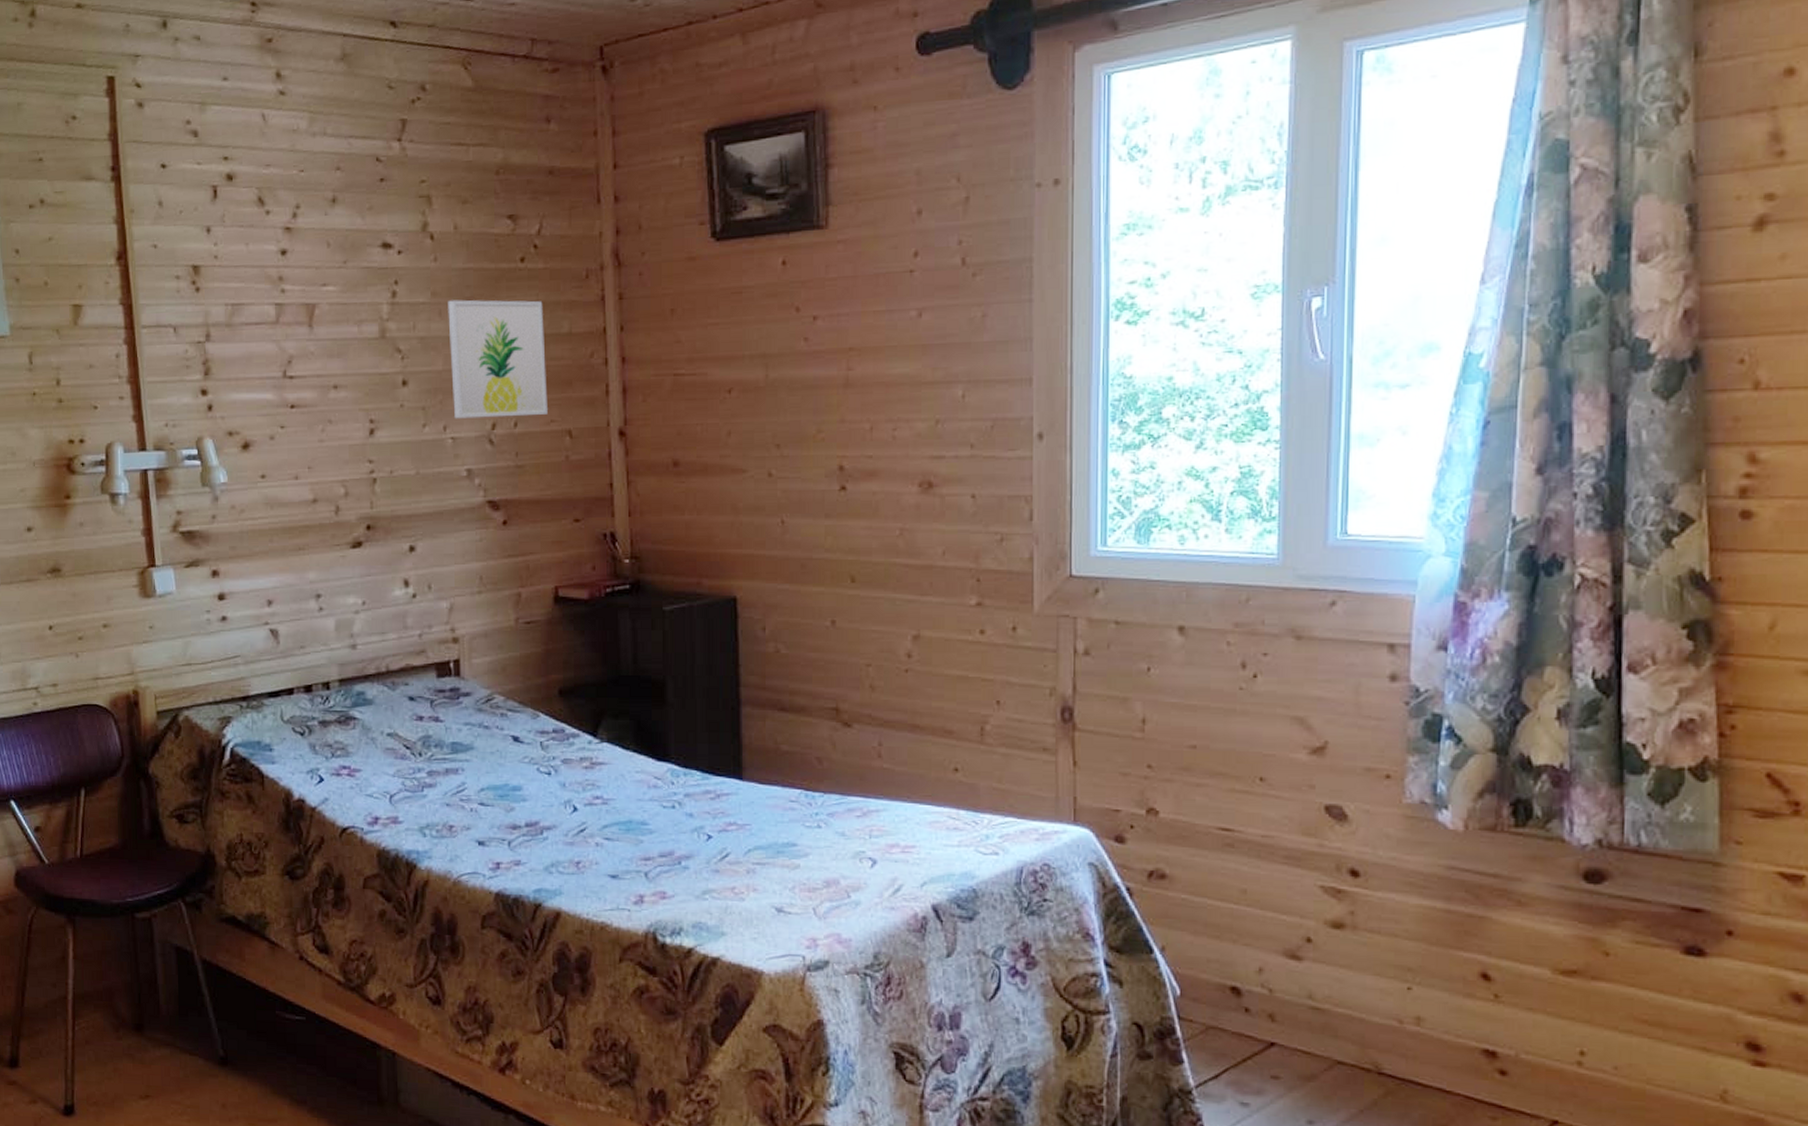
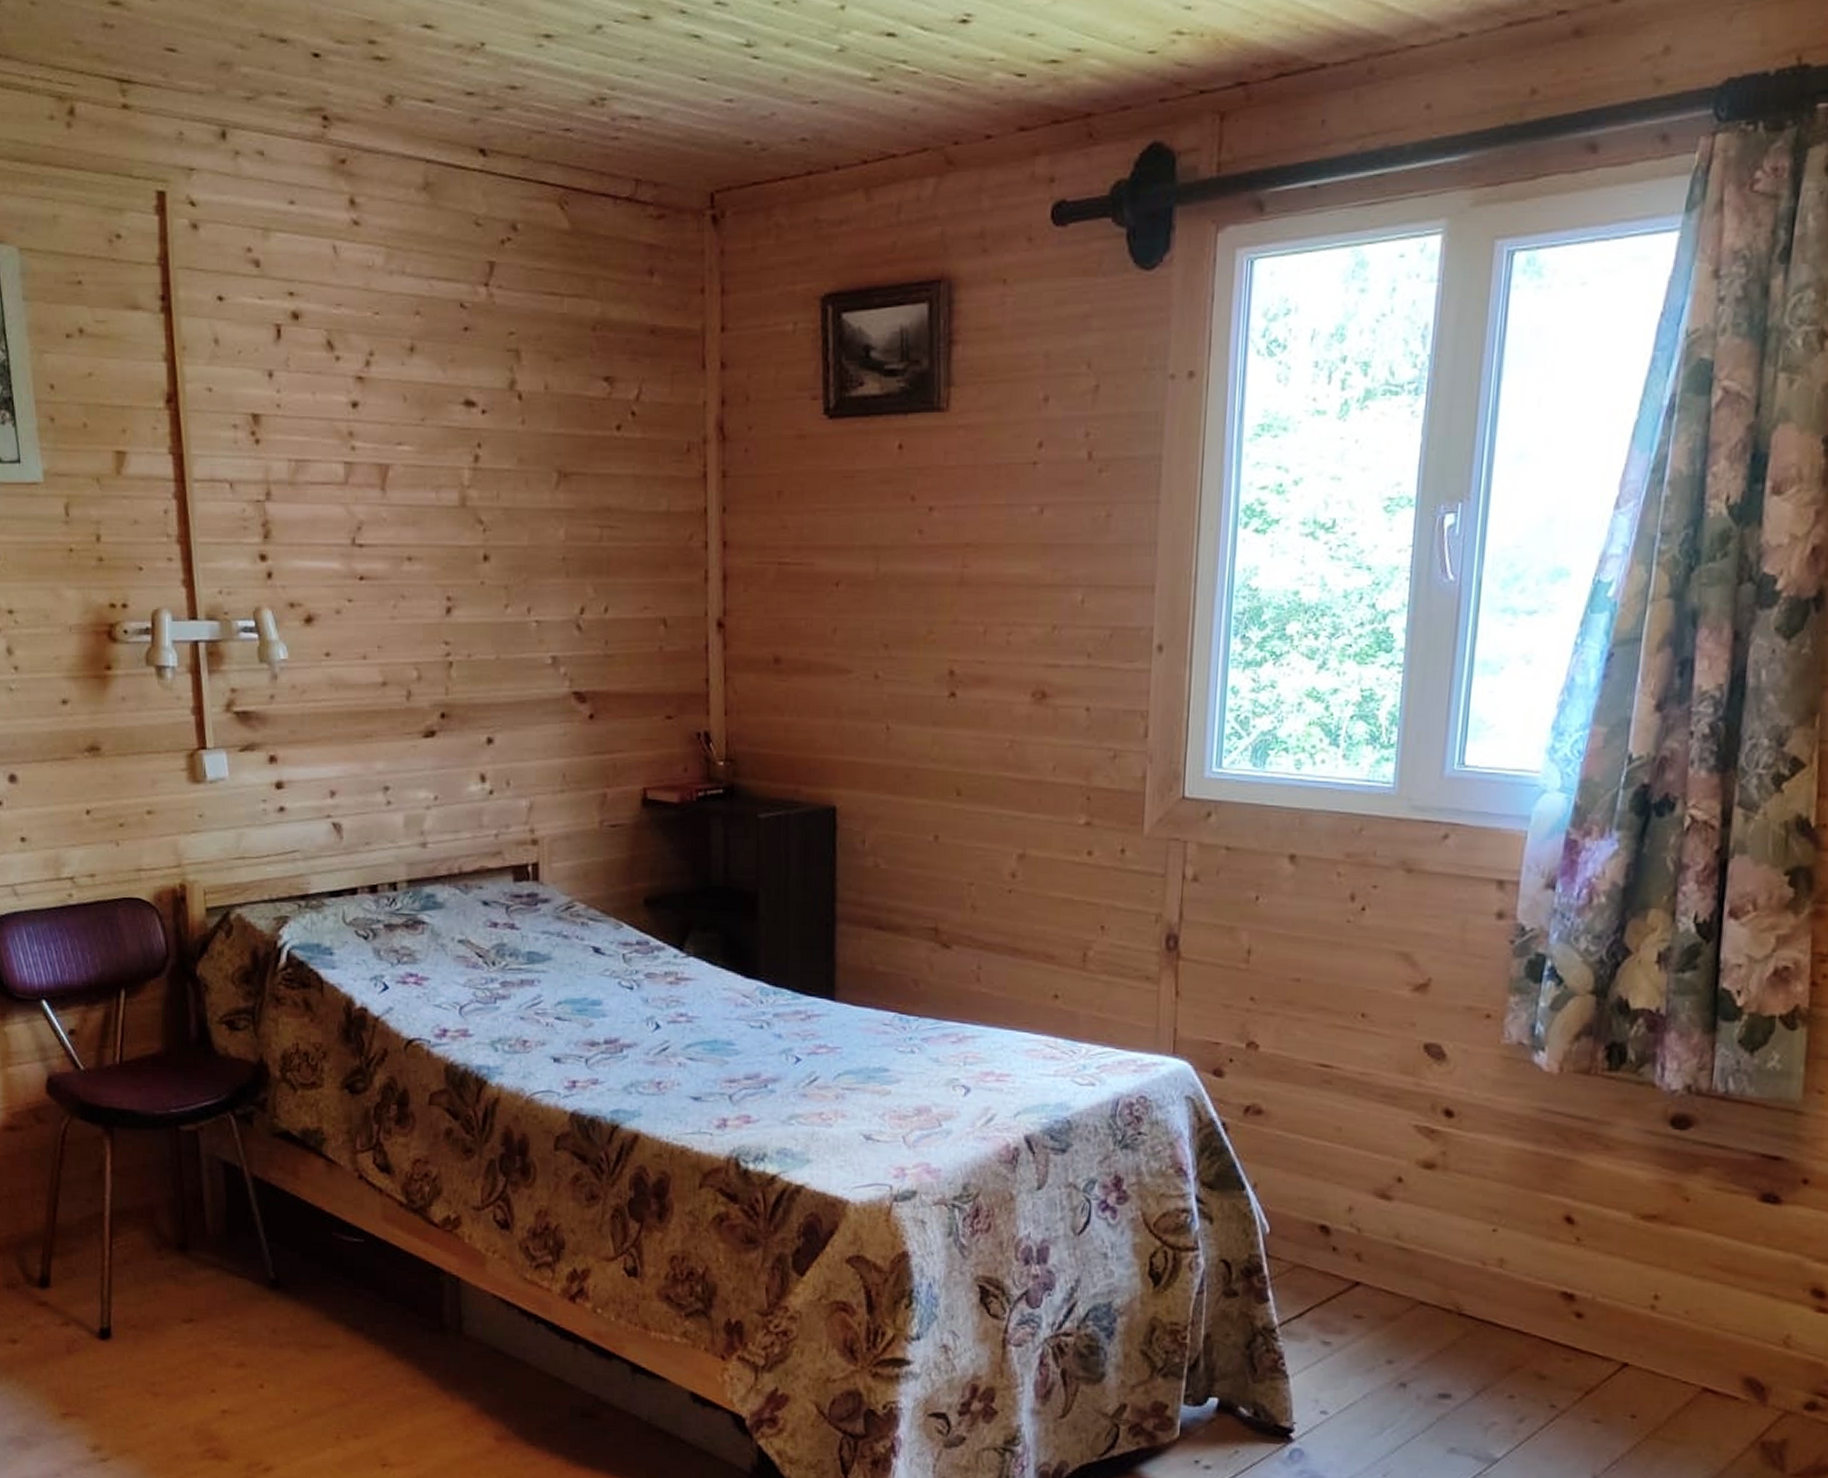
wall art: present [448,299,548,419] -> none [535,468,642,601]

